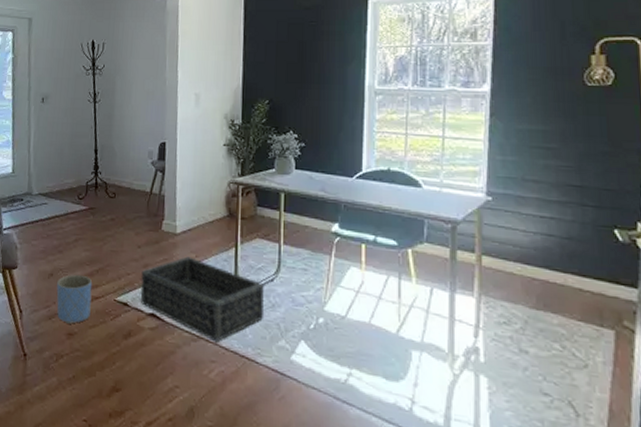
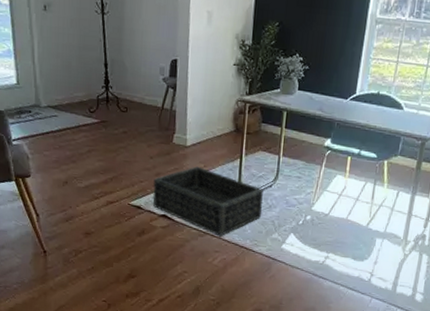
planter: present [56,274,93,324] -> none [72,182,107,225]

